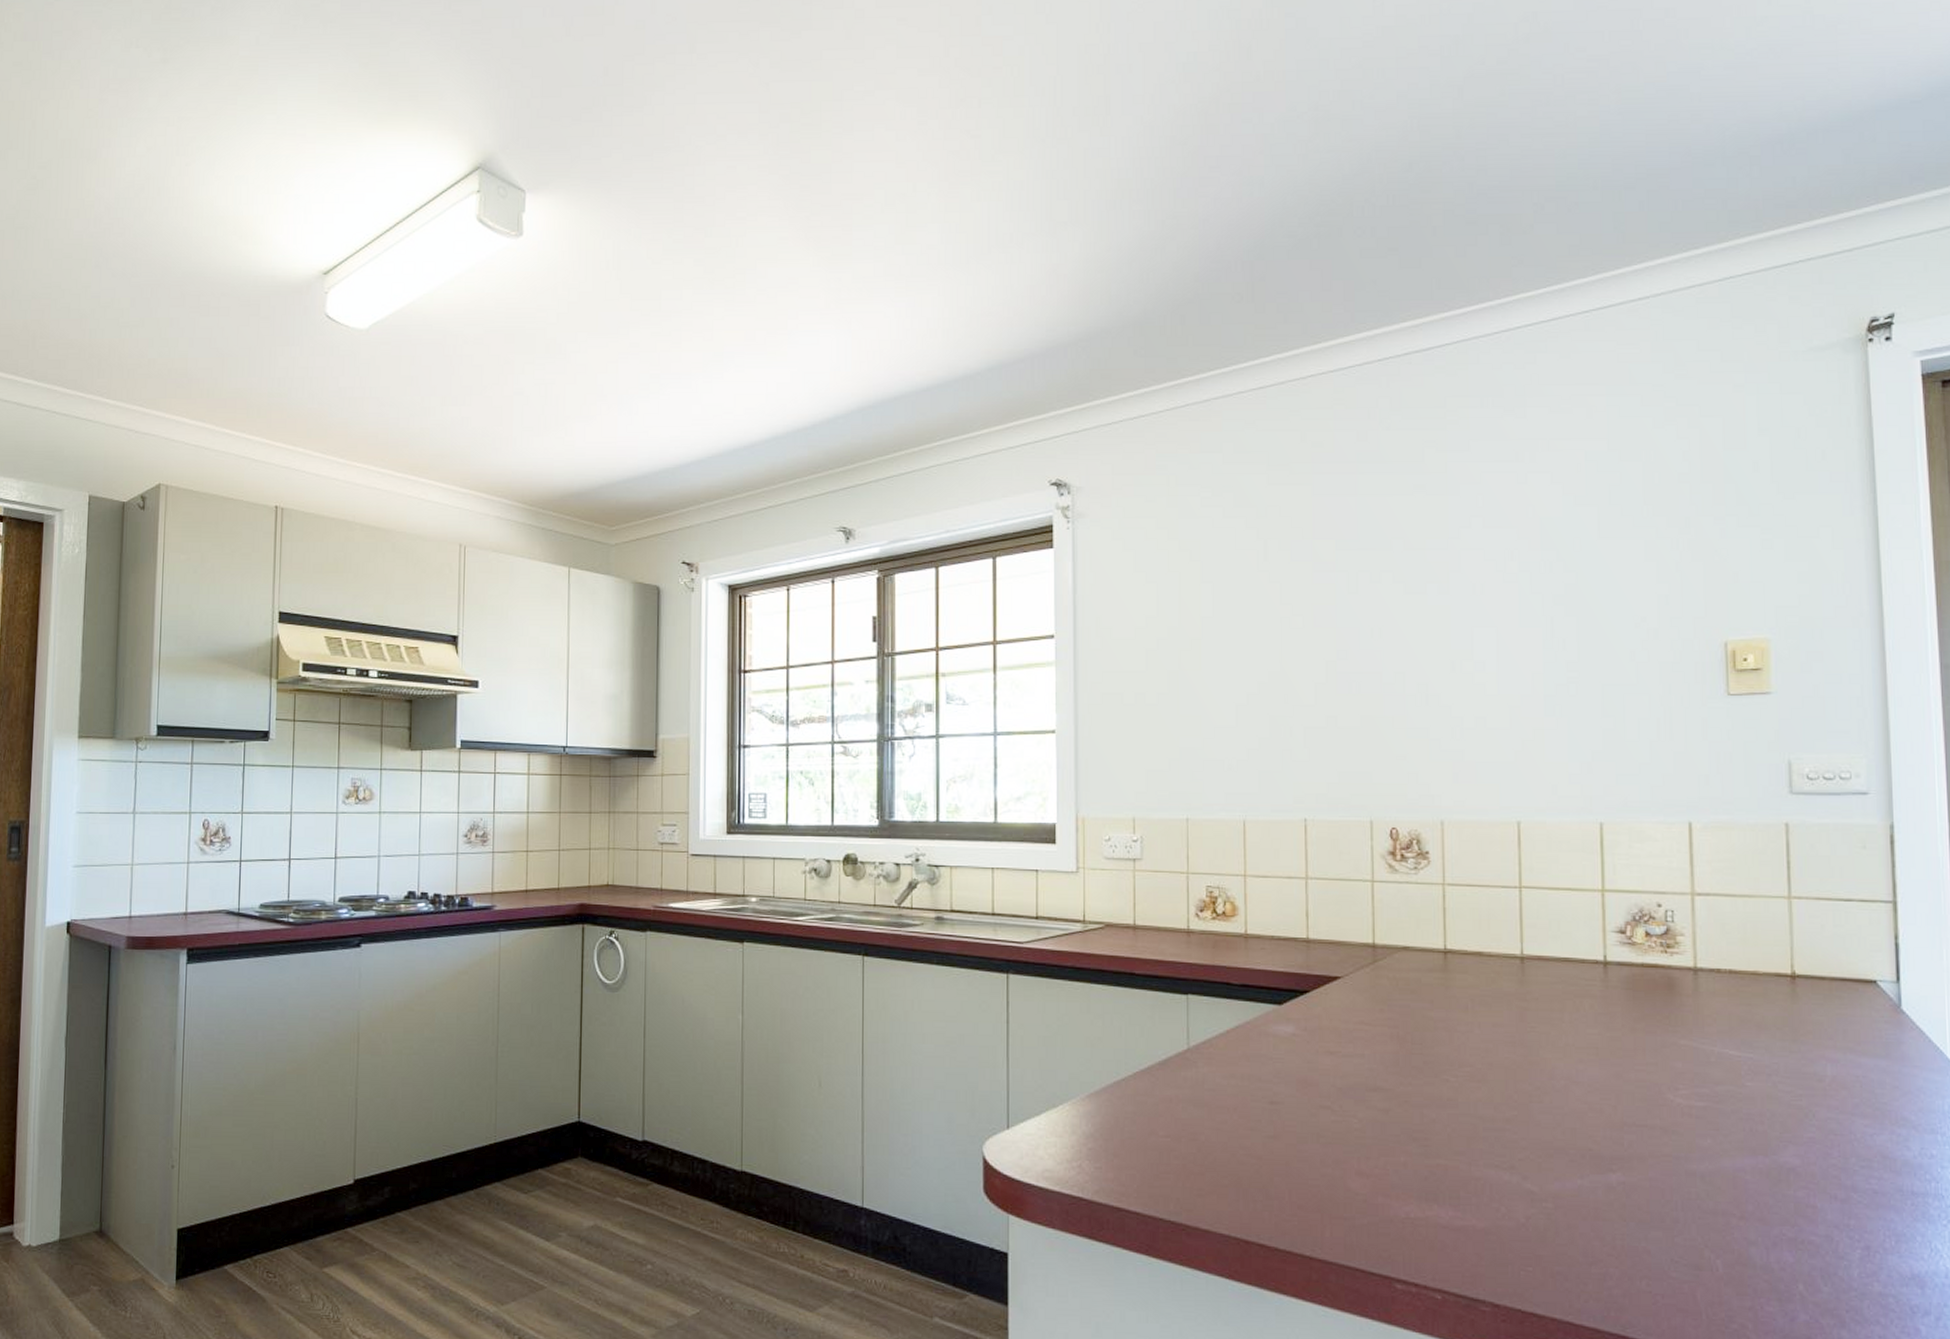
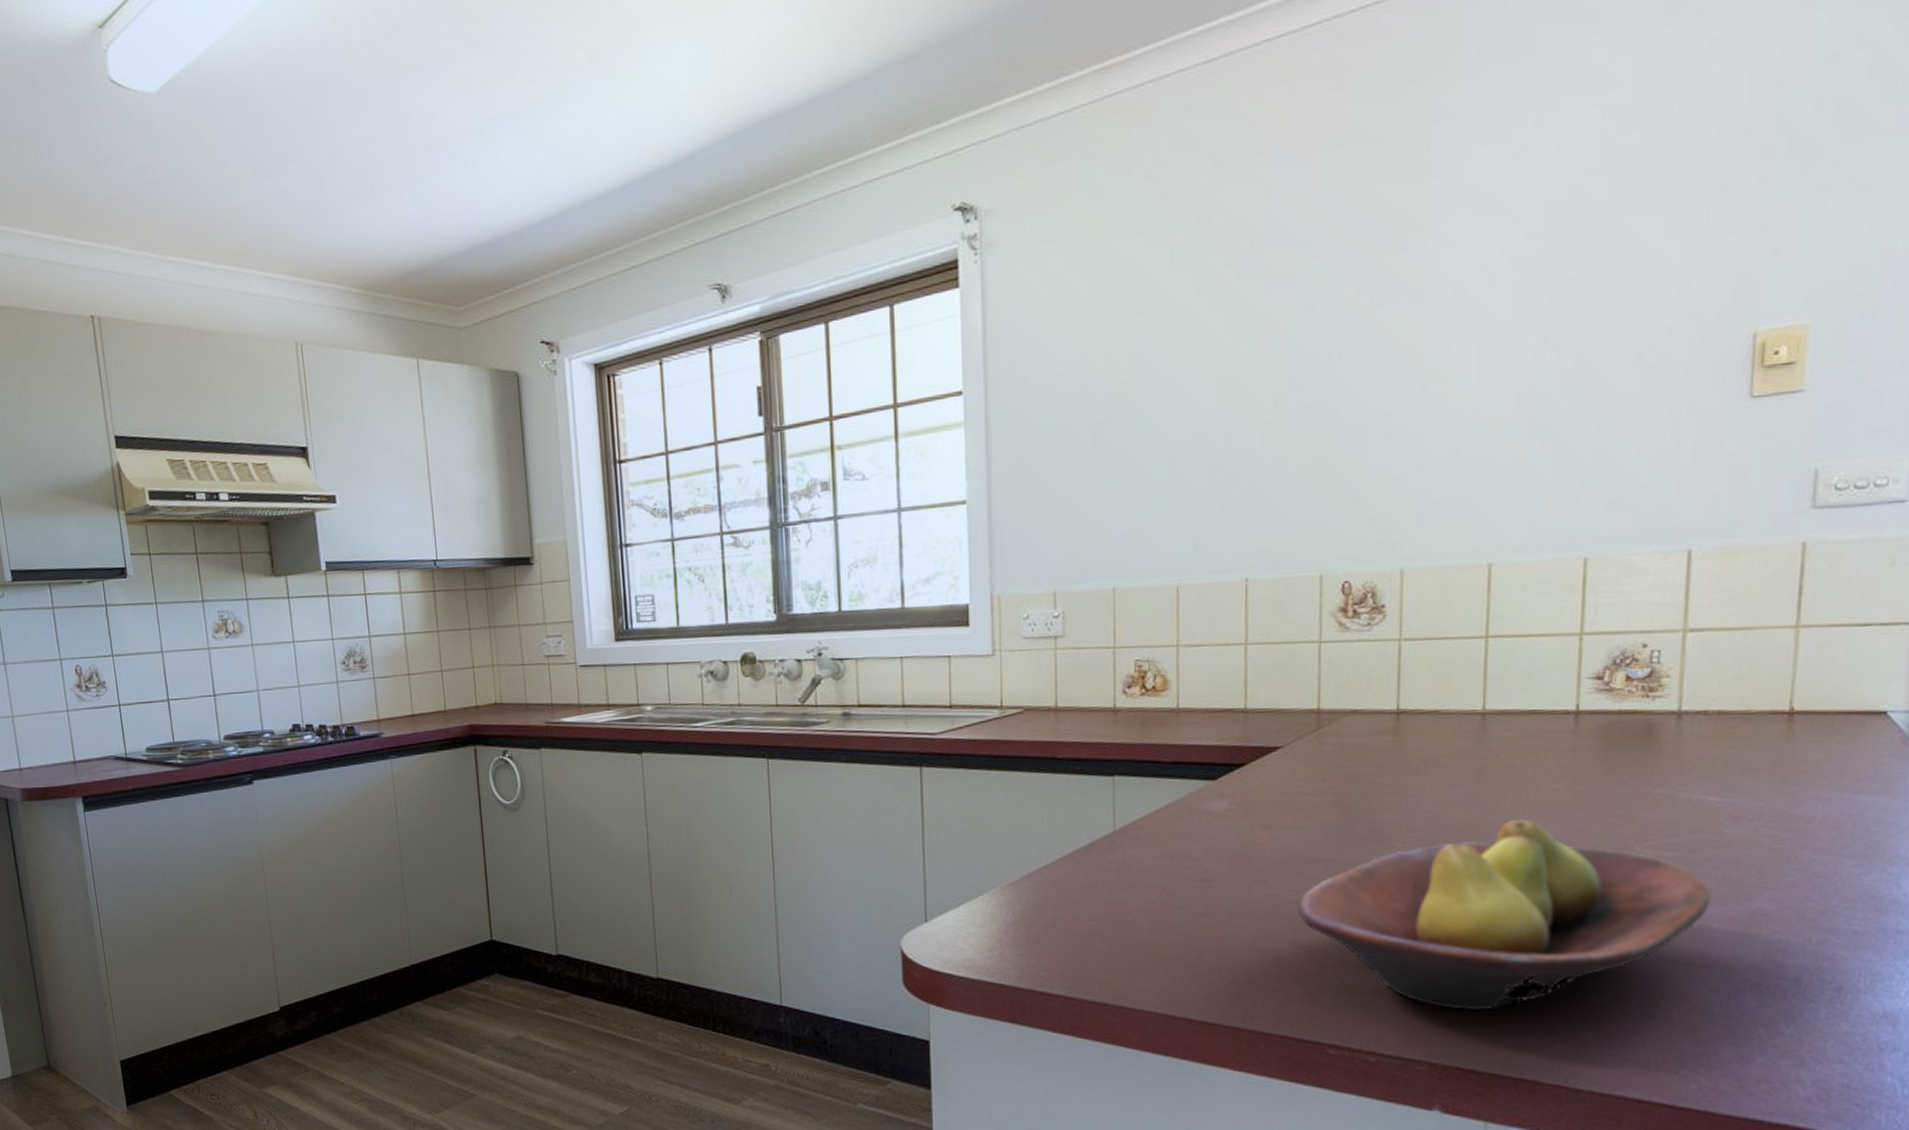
fruit bowl: none [1360,1061,1742,1252] -> present [1296,819,1712,1011]

